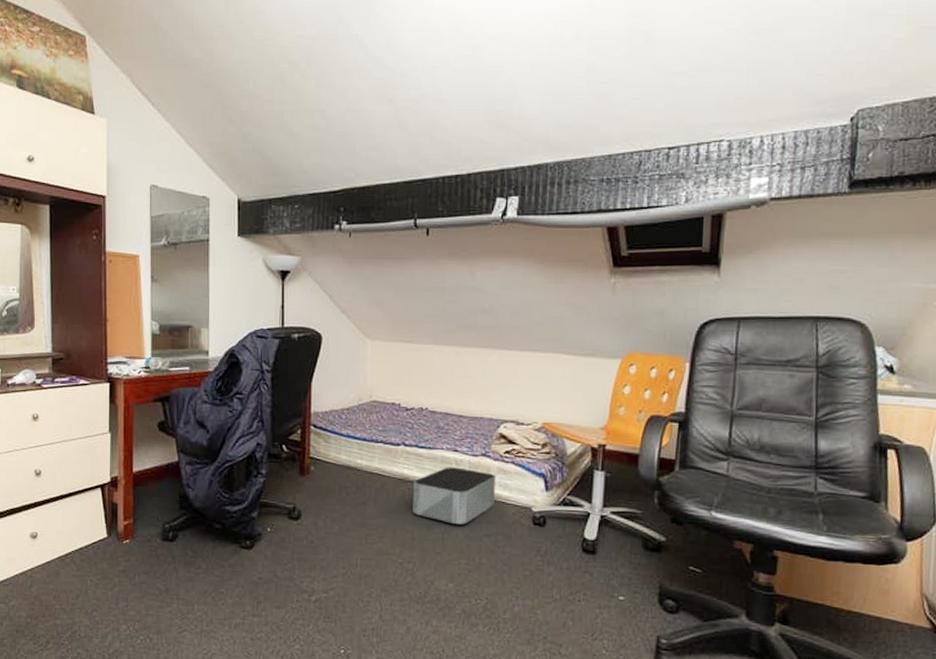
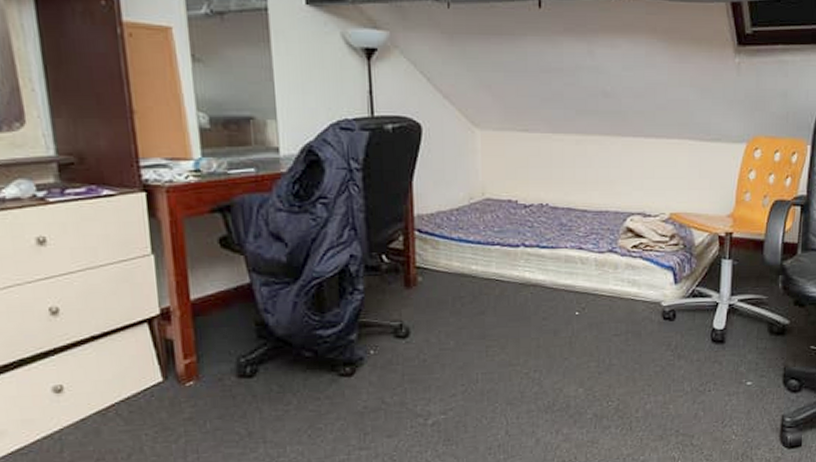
storage bin: present [413,467,495,524] -> none [536,266,623,326]

